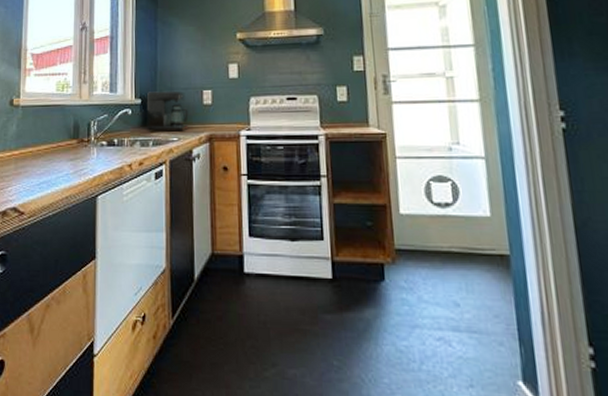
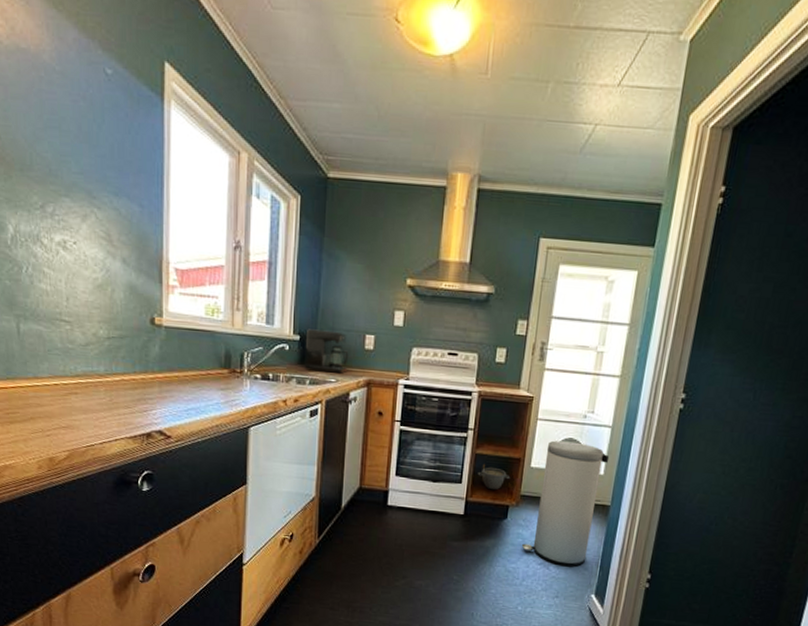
cooking pot: none [339,214,379,246] -> present [477,464,511,490]
pedal bin: none [409,180,498,342] -> present [521,440,610,567]

